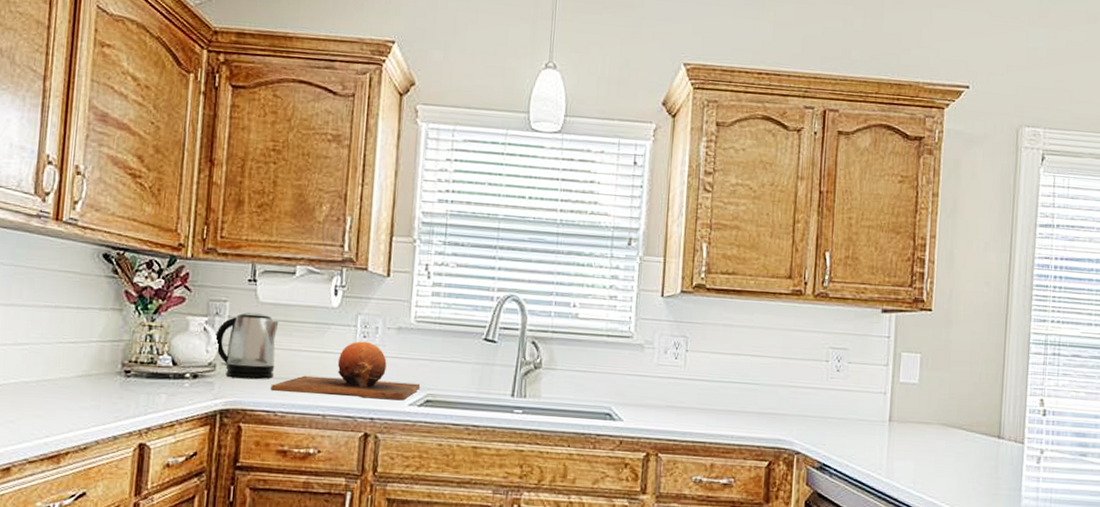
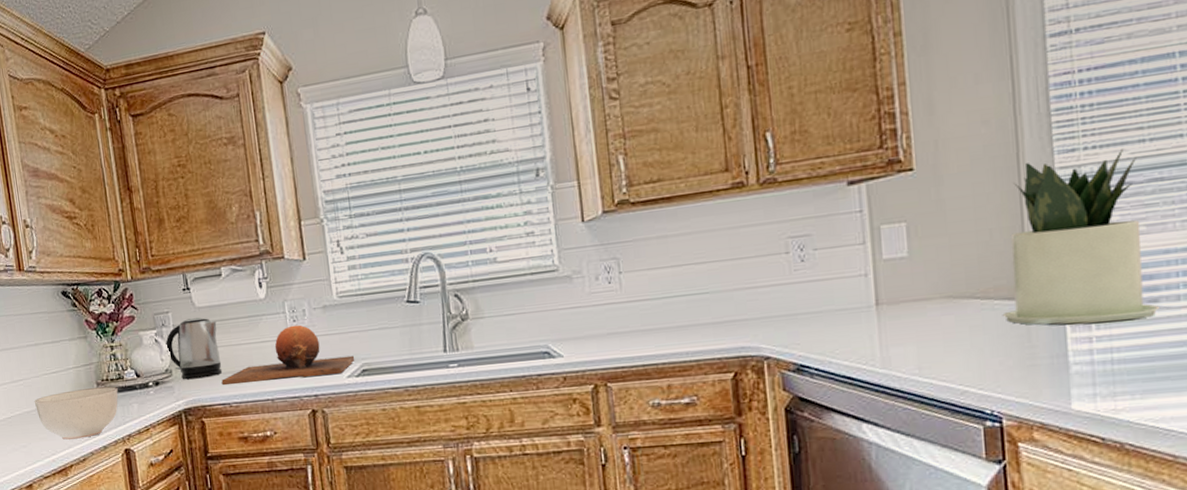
bowl: none [37,366,146,423] -> present [34,386,118,440]
planter: none [980,324,1088,469] -> present [1002,148,1161,326]

